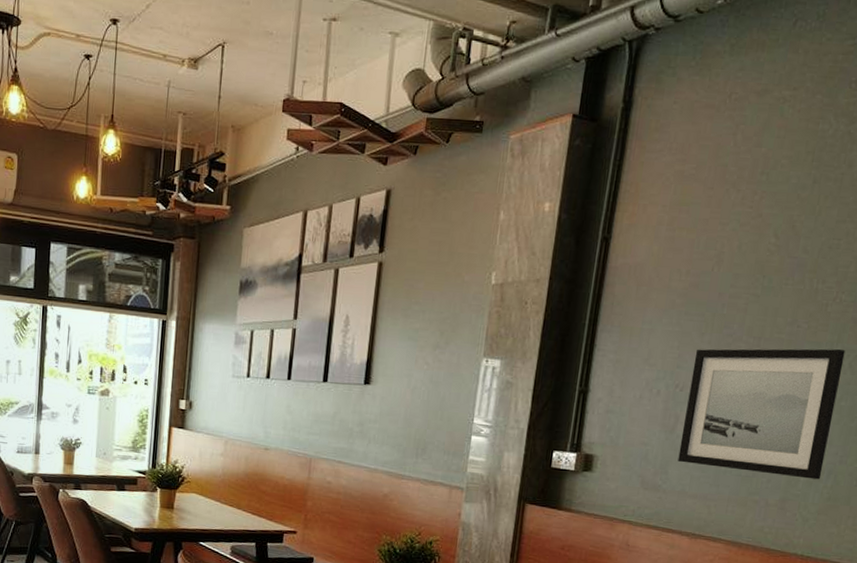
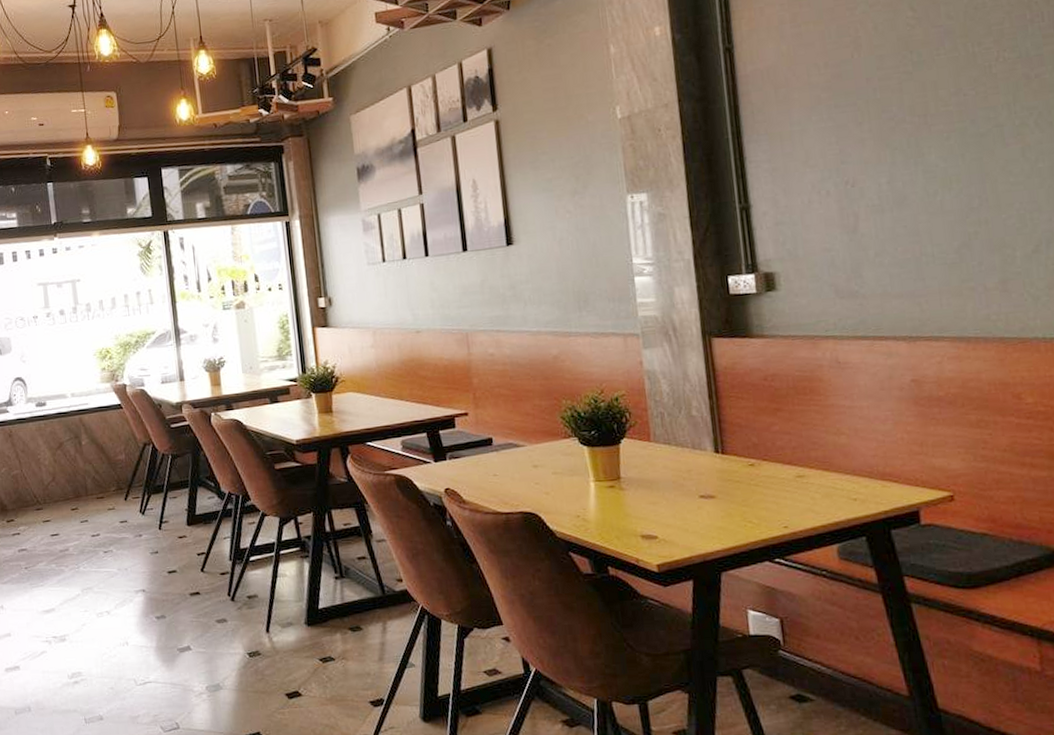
wall art: present [677,348,846,480] -> none [858,109,1040,262]

